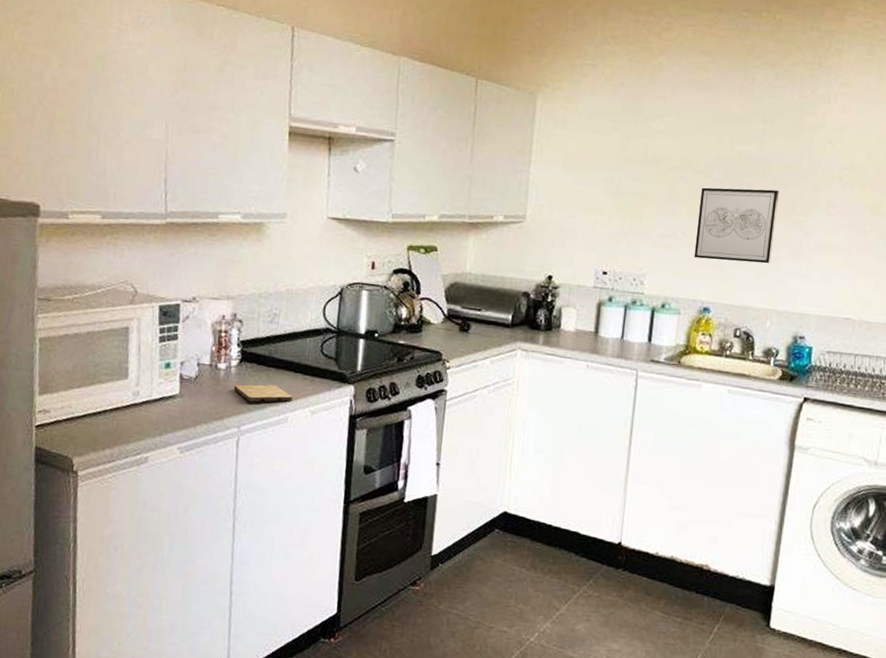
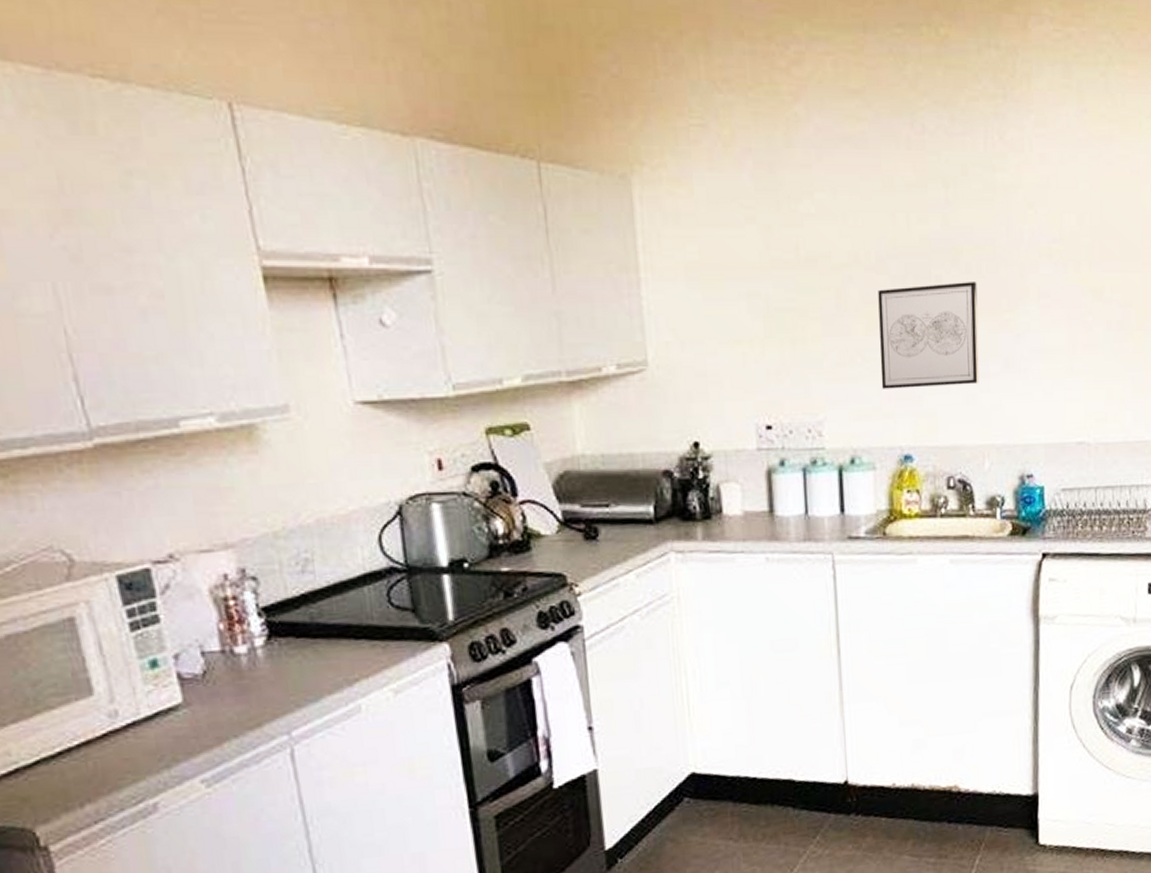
cutting board: present [233,384,293,402] -> none [266,662,361,695]

